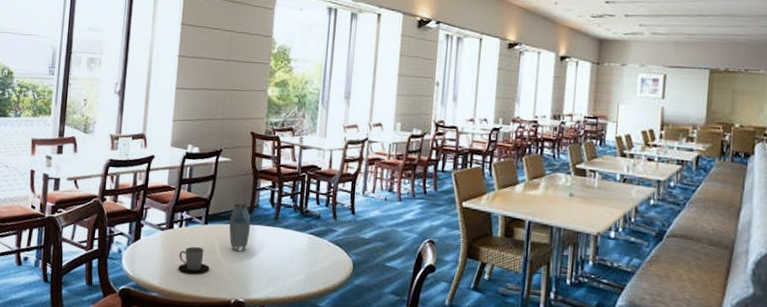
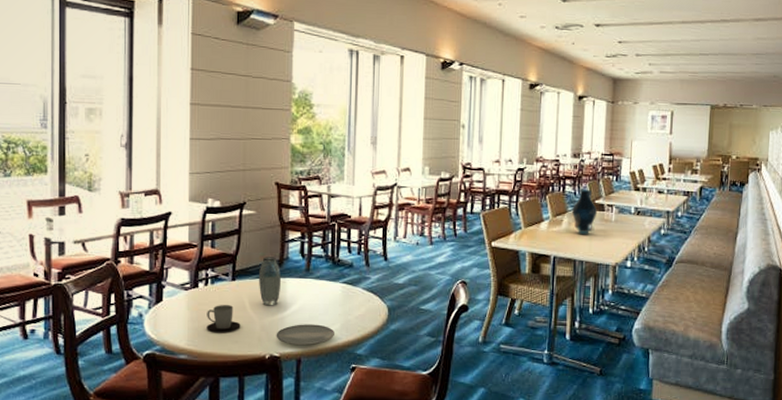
plate: none [242,271,300,294] -> present [276,324,336,346]
vase: none [550,152,579,201] -> present [572,189,598,235]

